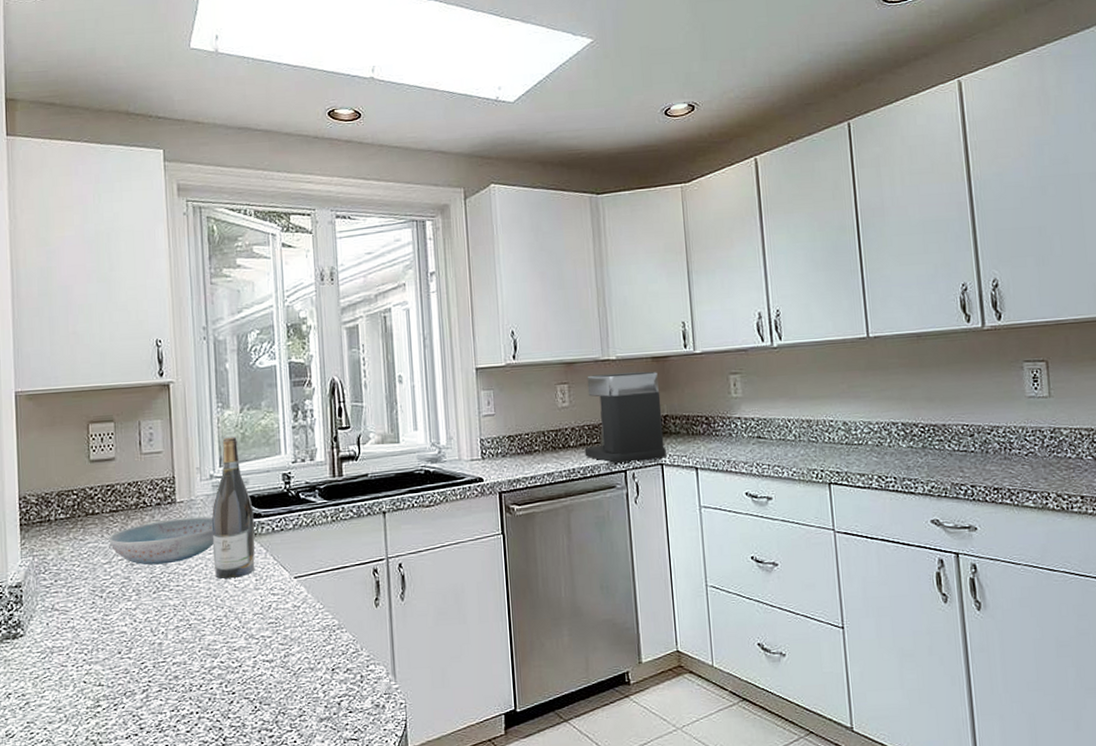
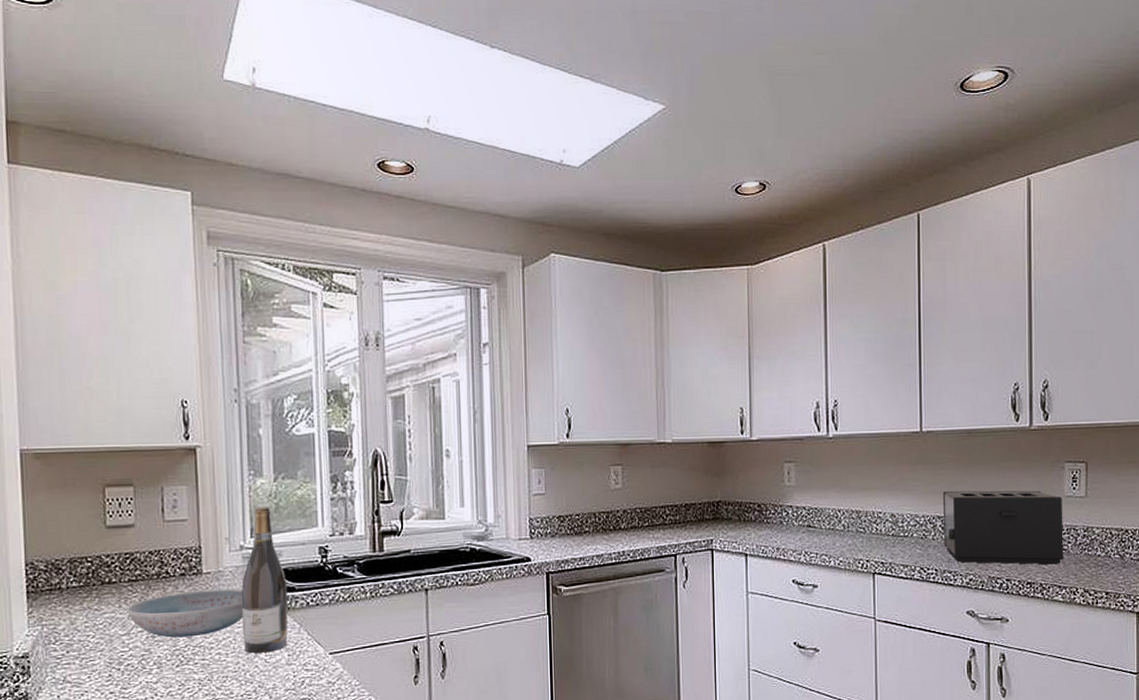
coffee maker: present [584,371,666,464] -> none [635,456,717,548]
toaster: none [895,392,1031,470] -> present [942,490,1063,565]

